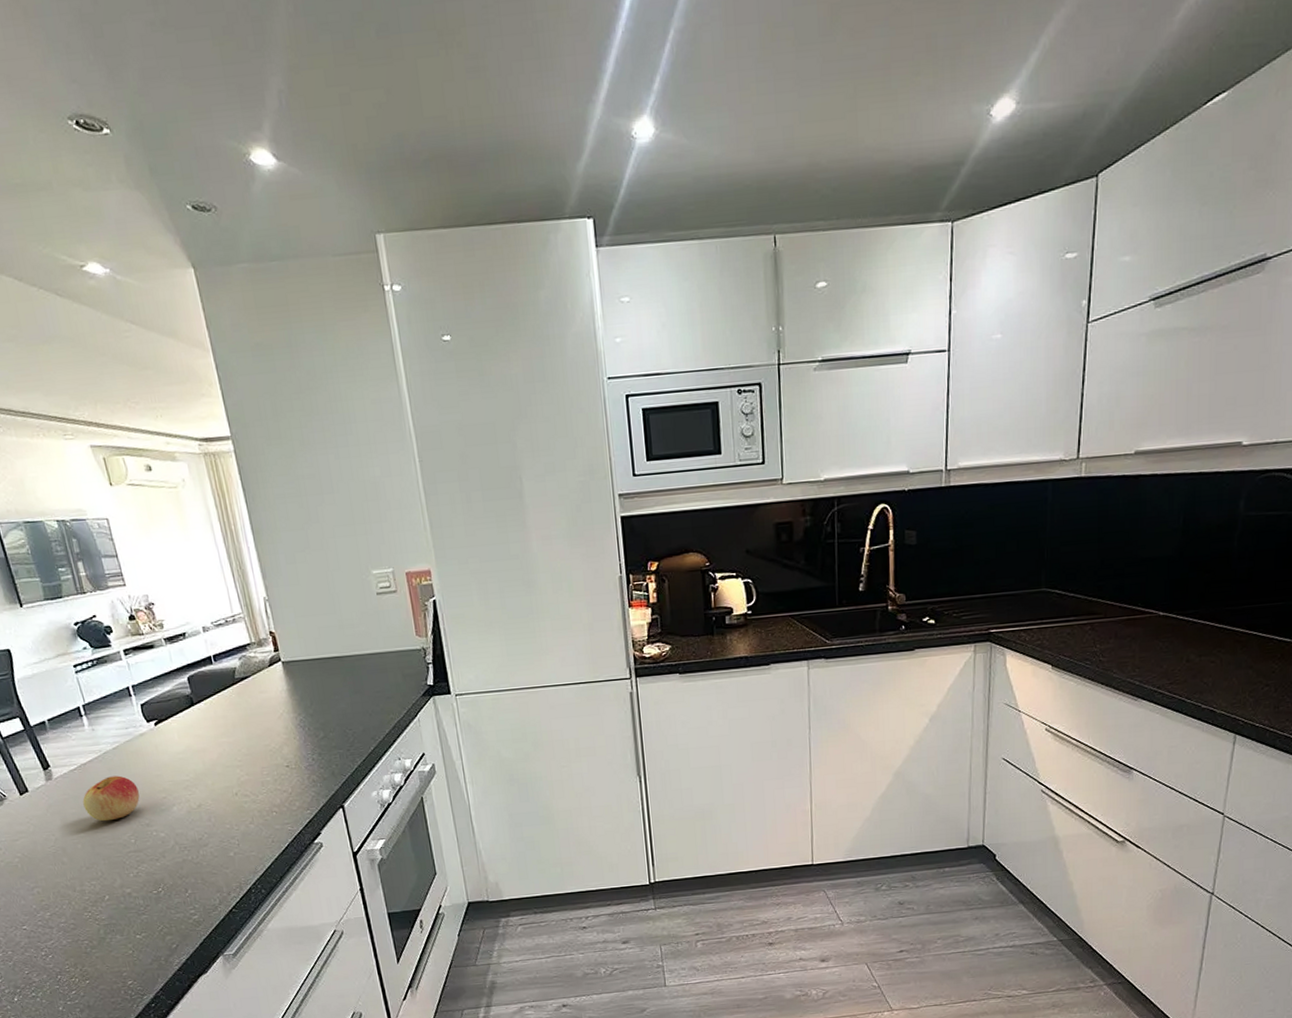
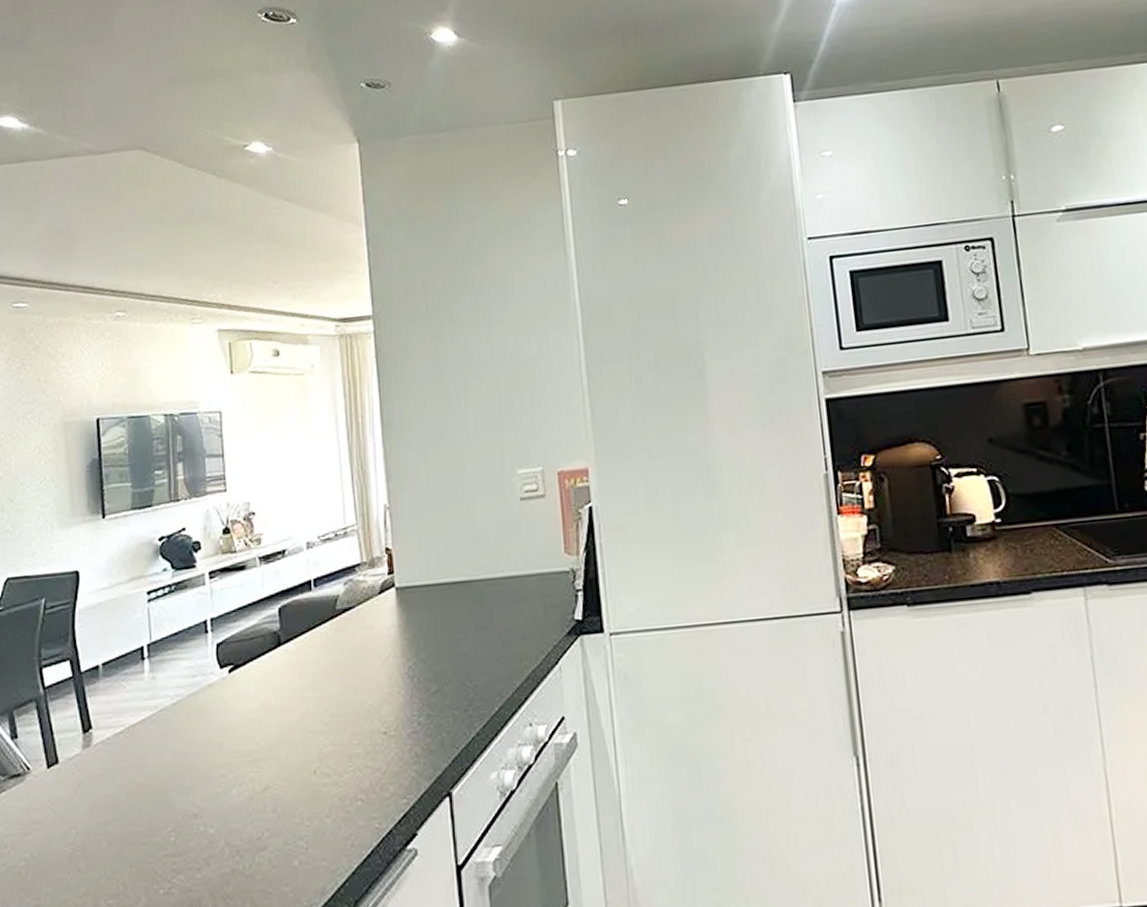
apple: present [82,775,140,822] -> none [121,742,192,809]

